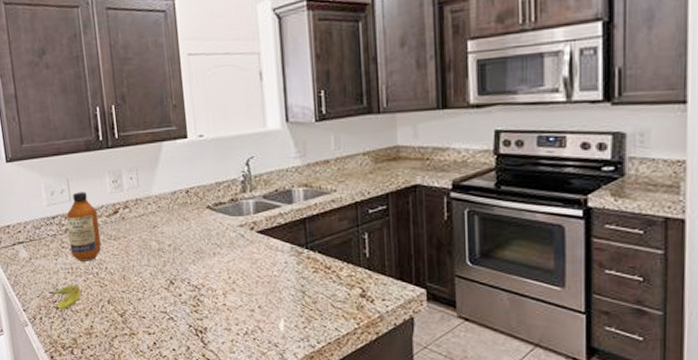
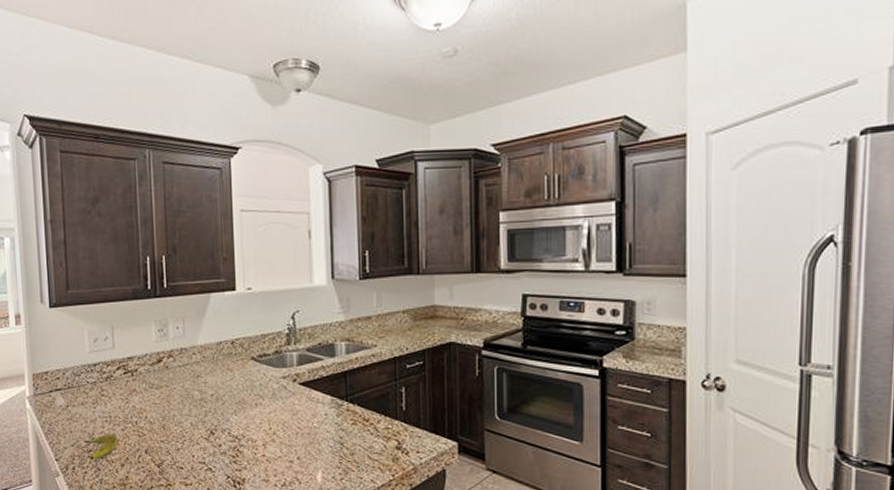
bottle: present [66,192,102,261] -> none [108,340,143,410]

